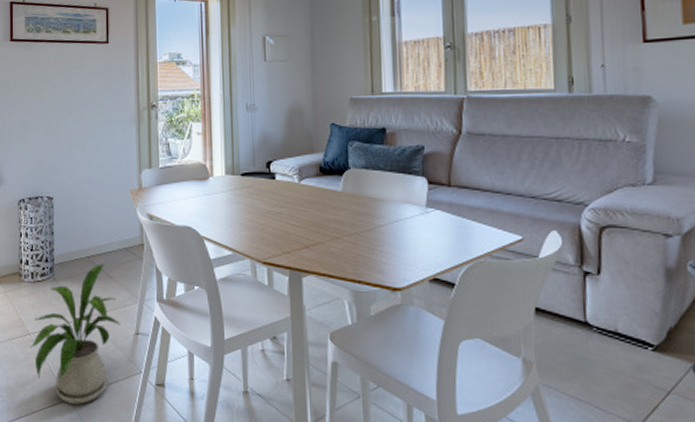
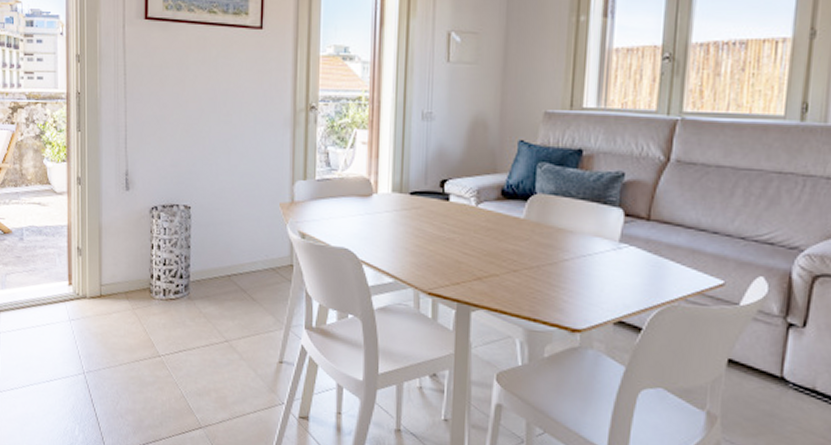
house plant: present [30,264,121,405] -> none [160,284,263,434]

